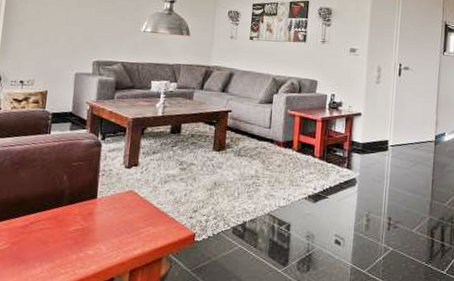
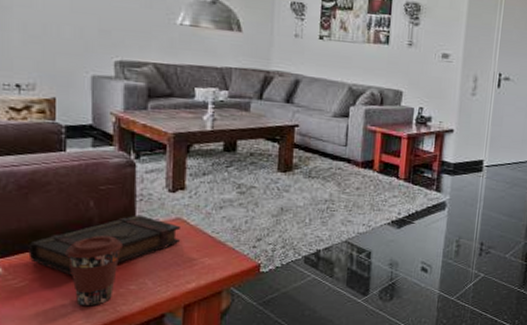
book: none [12,187,132,240] -> present [28,215,181,275]
coffee cup: none [42,205,85,269] -> present [67,235,122,307]

